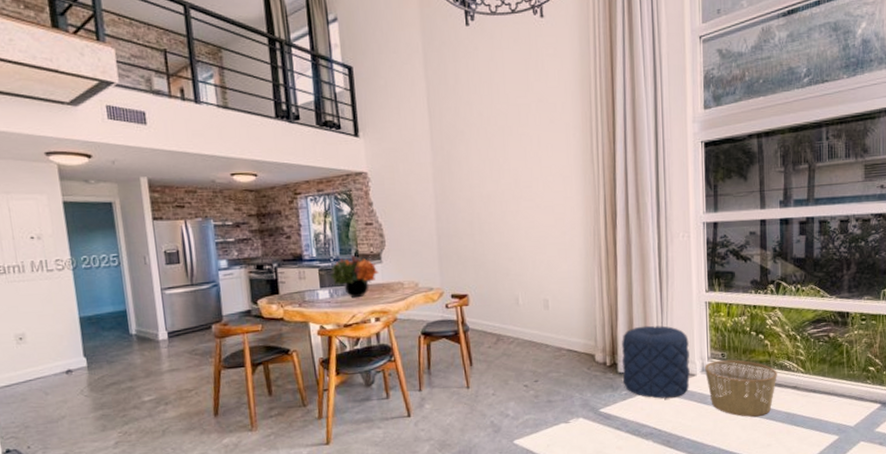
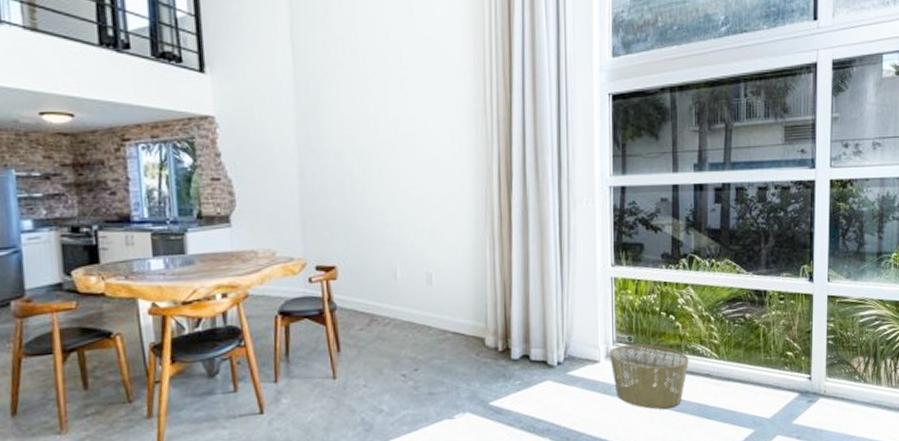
flower arrangement: present [331,255,379,297] -> none [166,217,227,268]
pouf: present [622,325,690,399] -> none [516,304,593,390]

